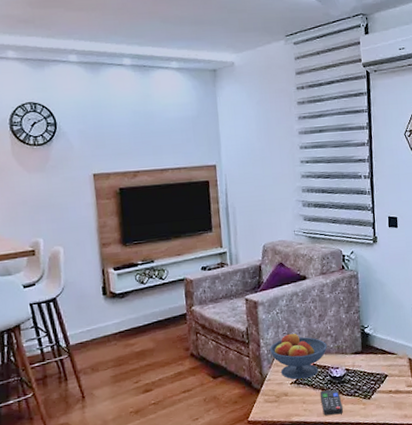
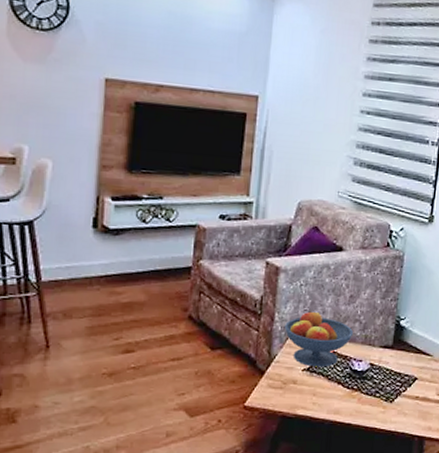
remote control: present [320,389,343,415] -> none [334,384,359,415]

